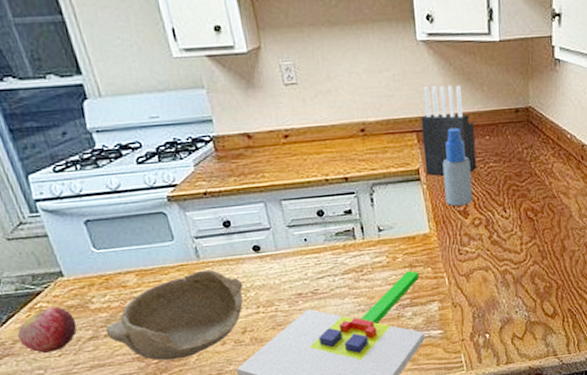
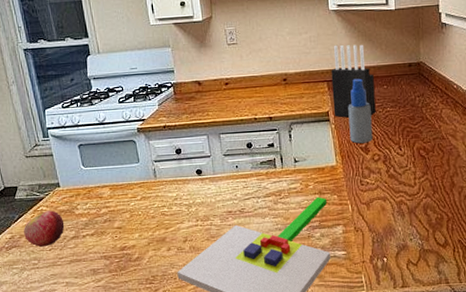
bowl: present [105,269,244,361] -> none [84,187,187,261]

